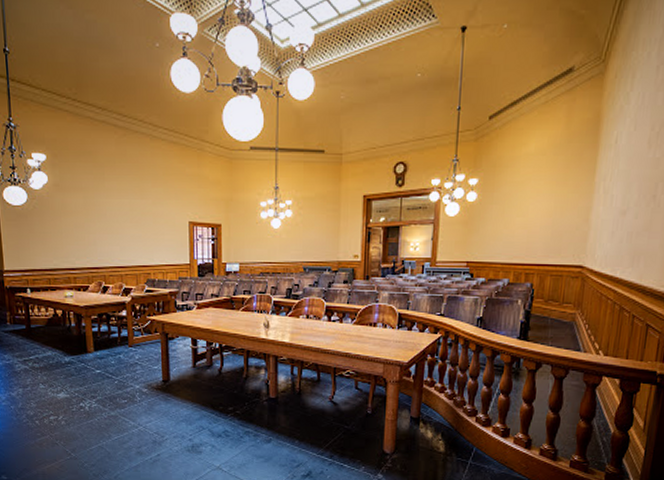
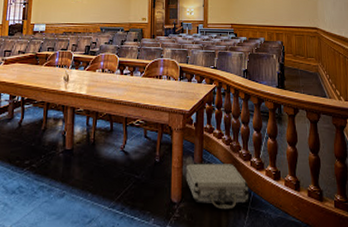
briefcase: none [400,416,471,463] -> present [185,163,249,210]

